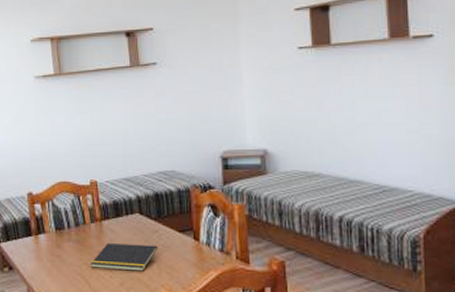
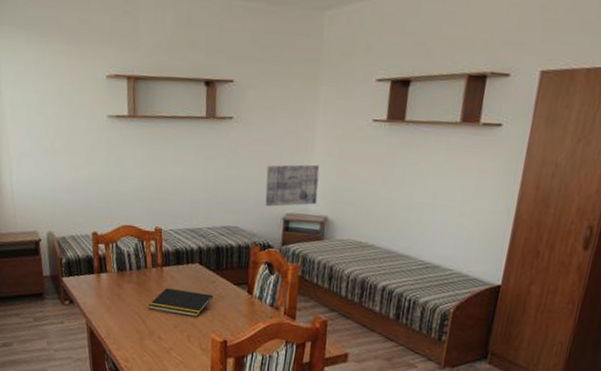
wall art: none [197,98,253,147] -> present [265,164,320,207]

